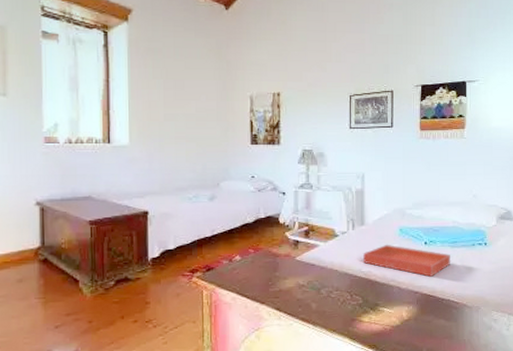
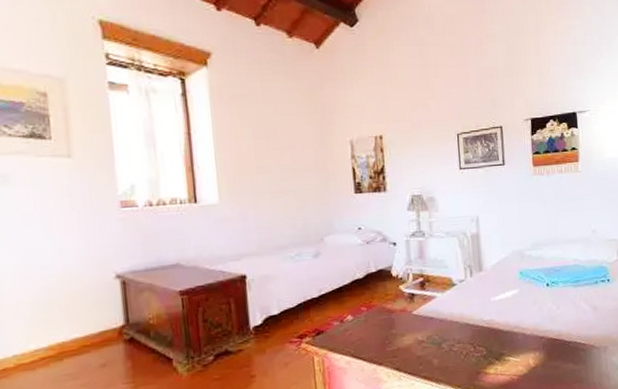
tray: present [363,244,451,277] -> none [484,289,575,320]

